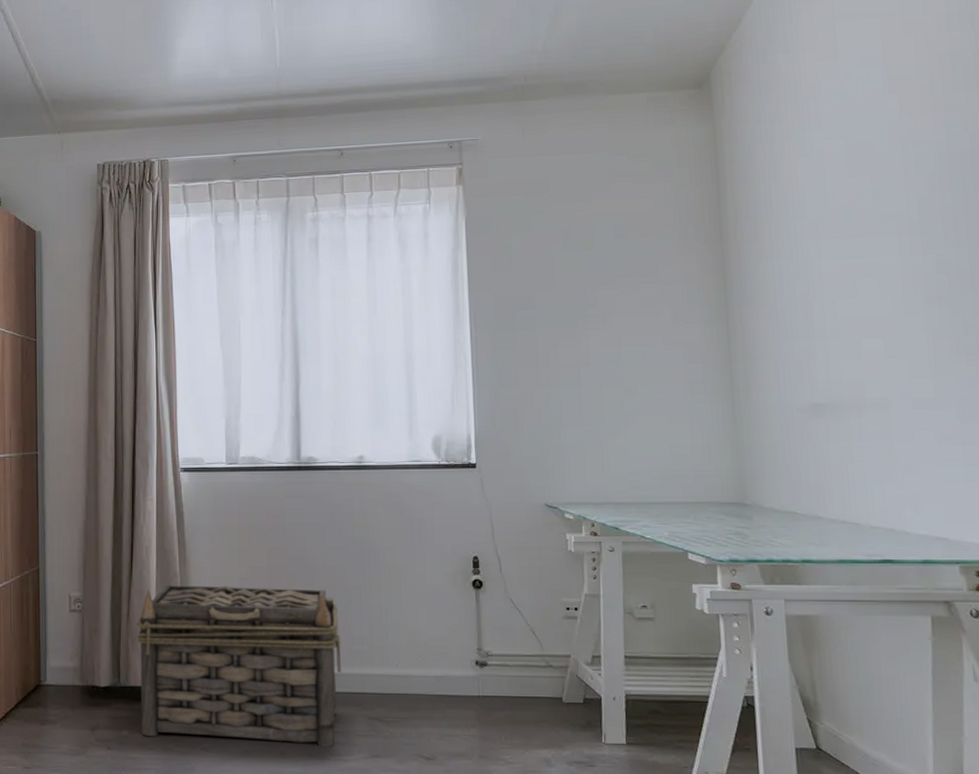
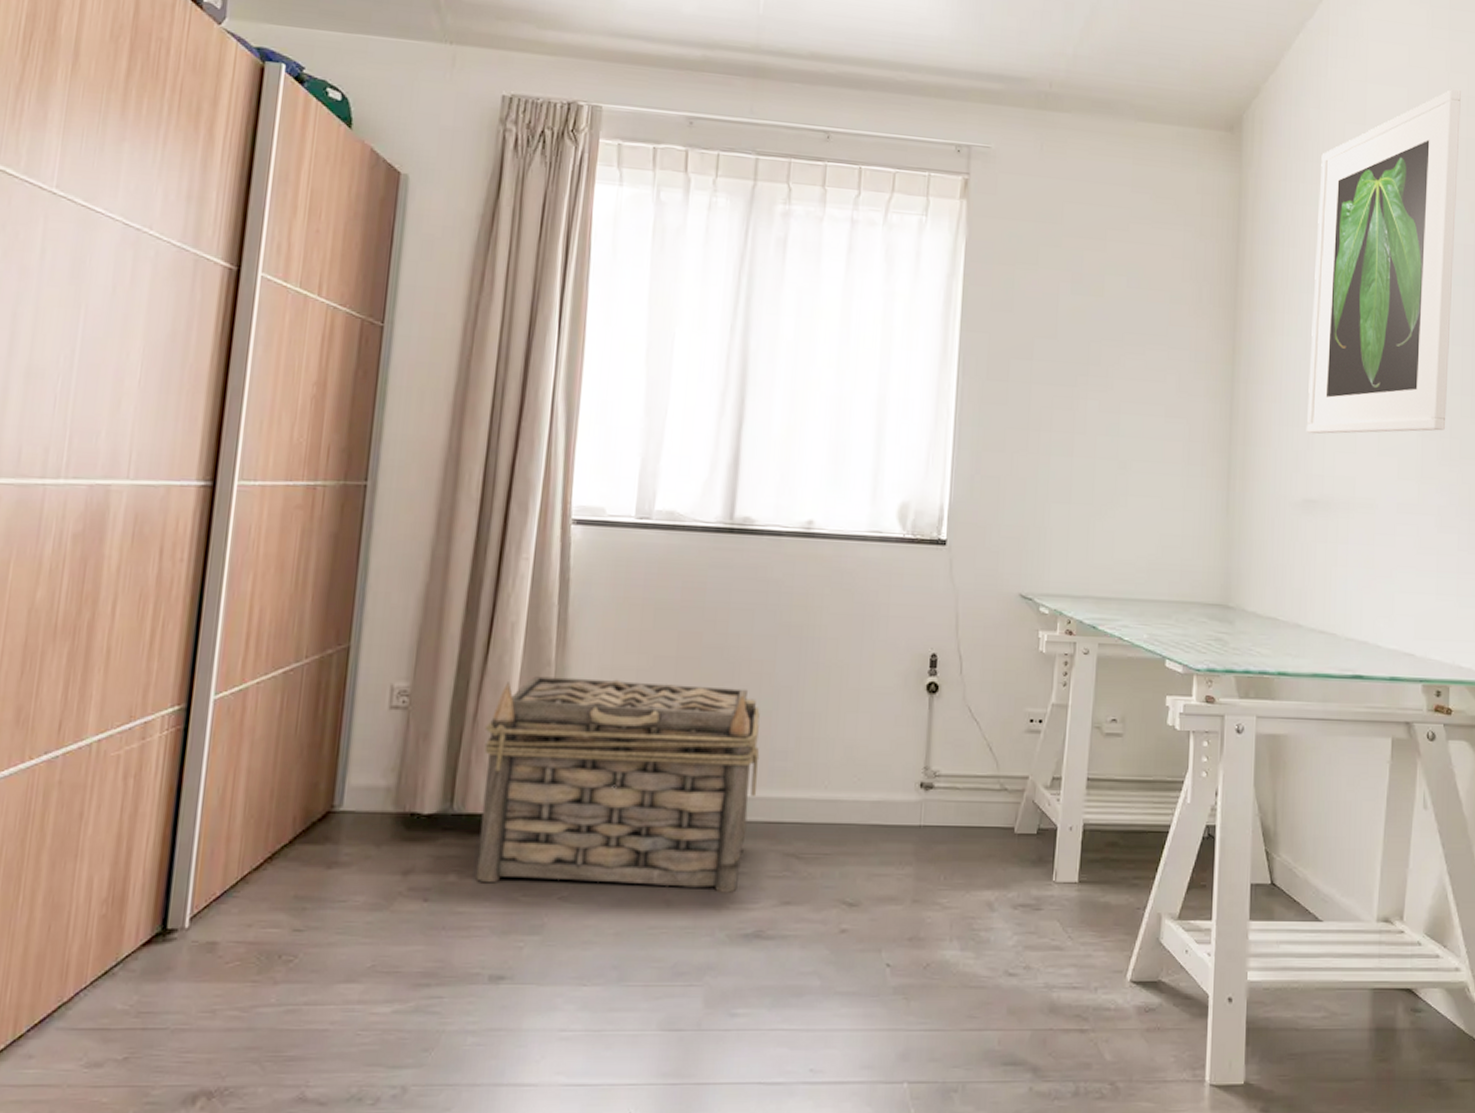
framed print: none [794,8,958,345] -> present [1306,88,1461,434]

